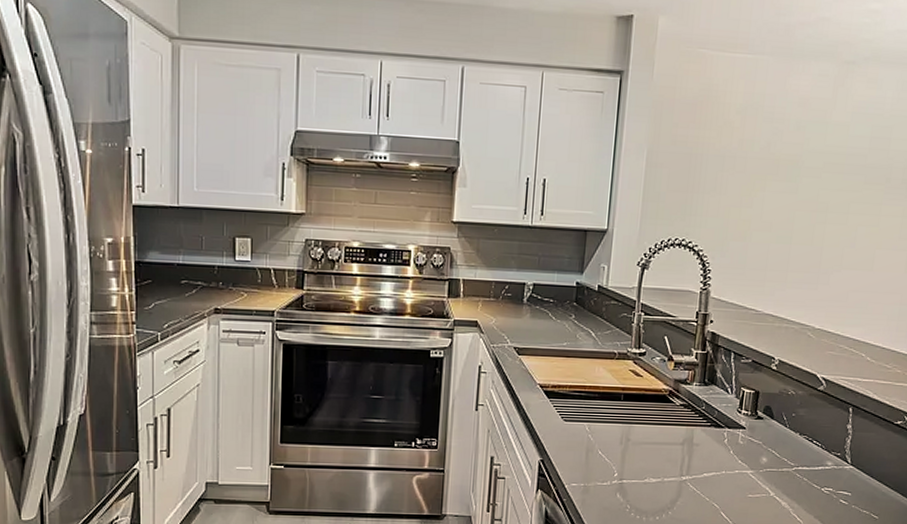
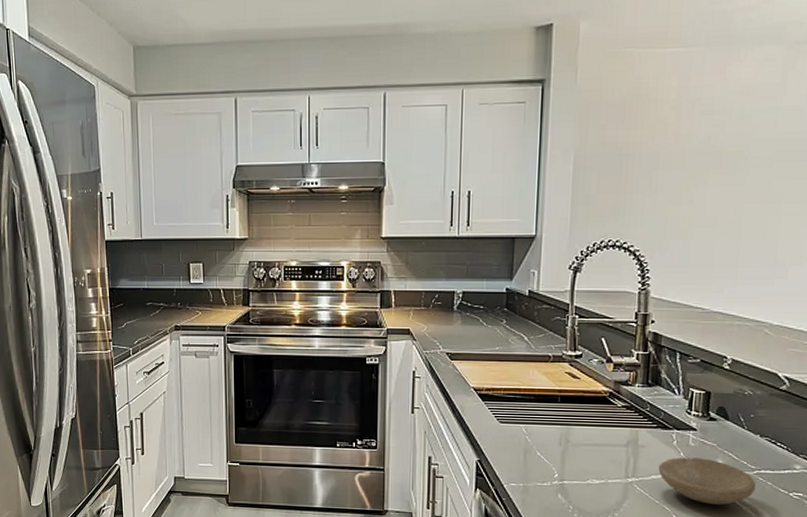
bowl: none [710,455,794,501] -> present [658,457,757,505]

